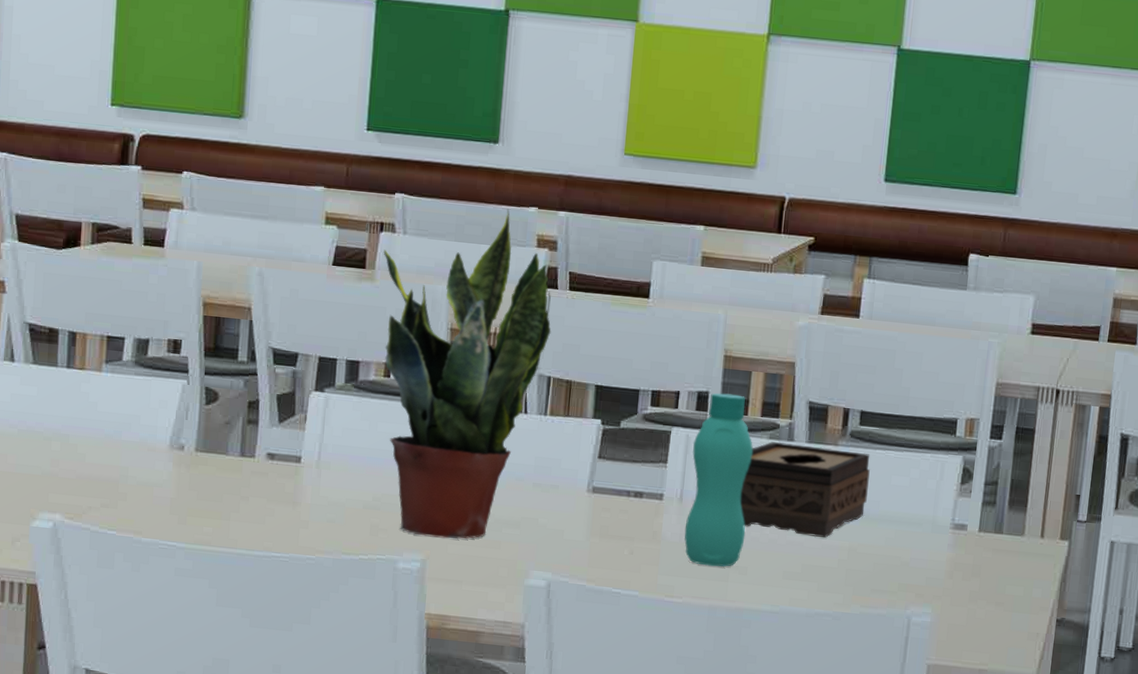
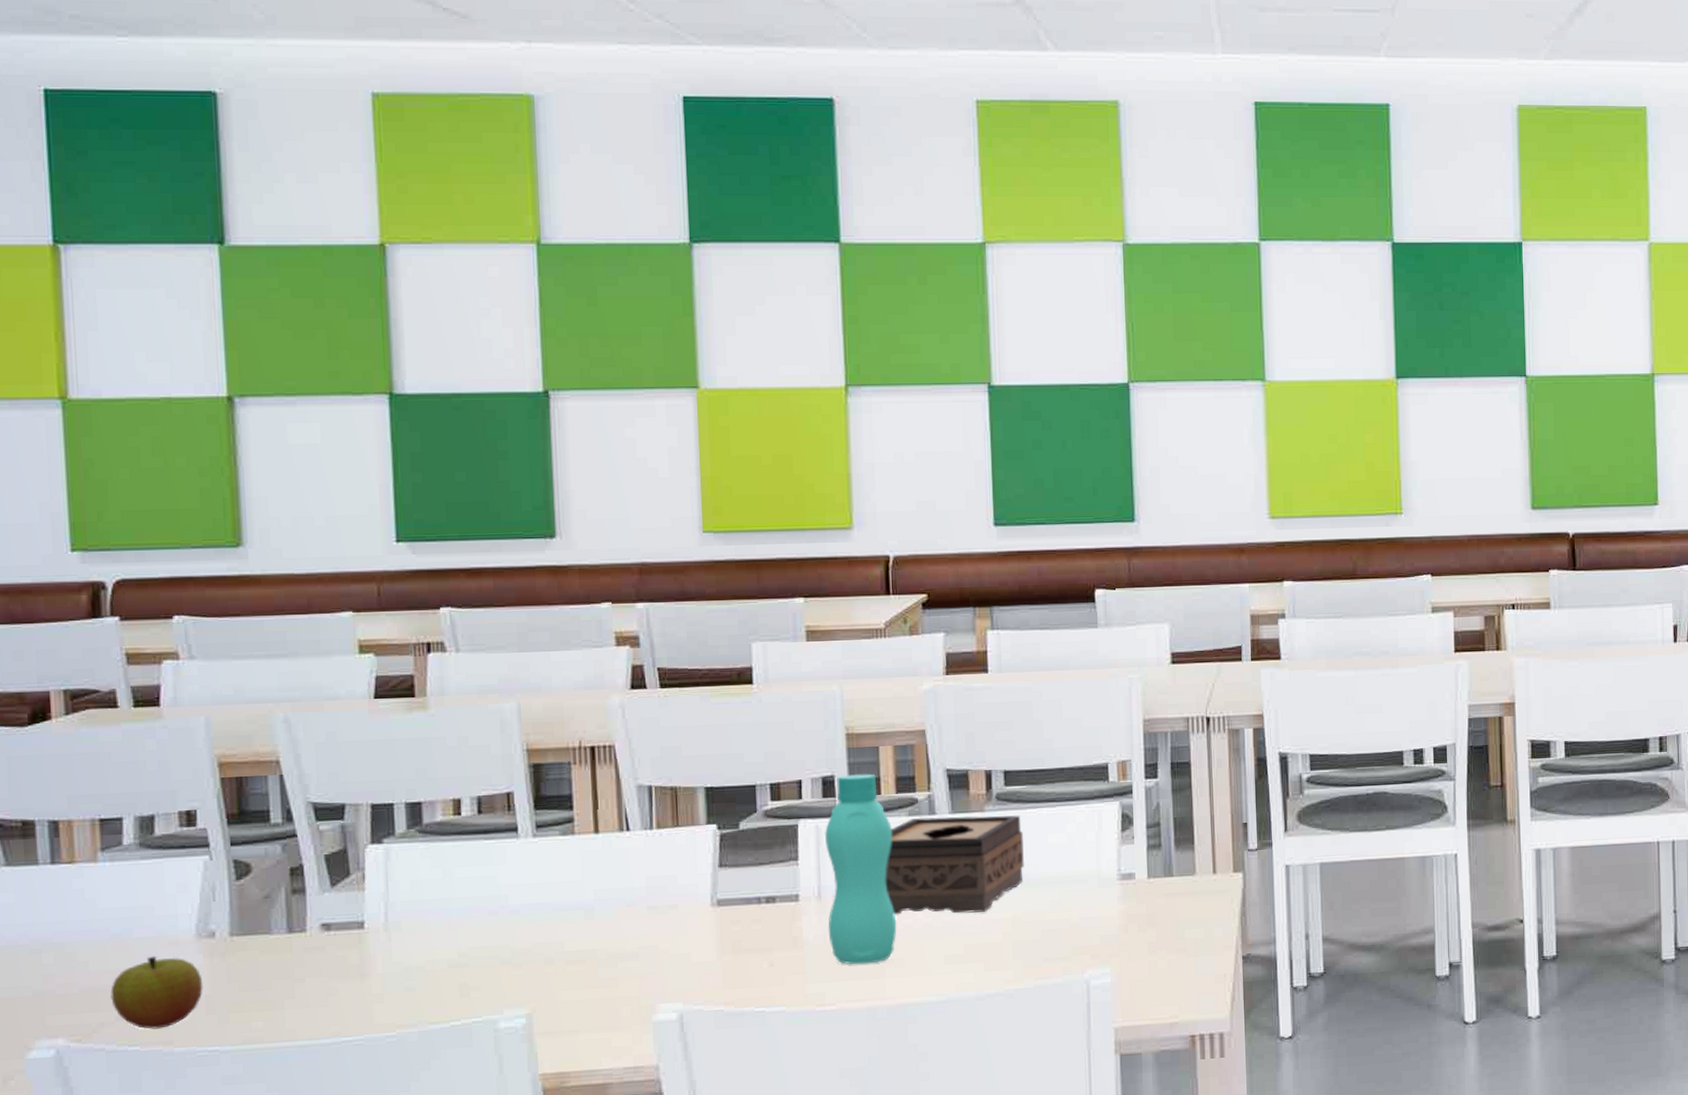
apple: none [99,457,170,520] -> present [110,955,203,1029]
potted plant: present [383,208,551,540] -> none [434,608,646,987]

